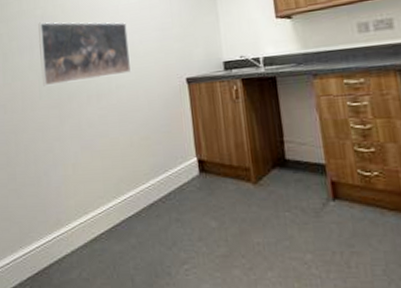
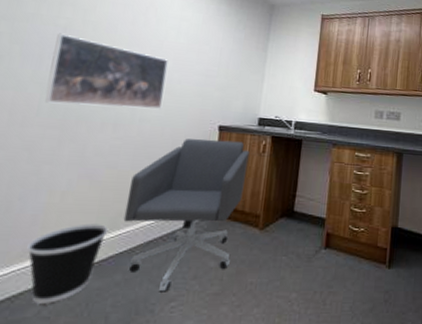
wastebasket: none [59,191,115,266] -> present [27,223,109,304]
office chair: none [122,91,231,255] -> present [123,139,250,292]

